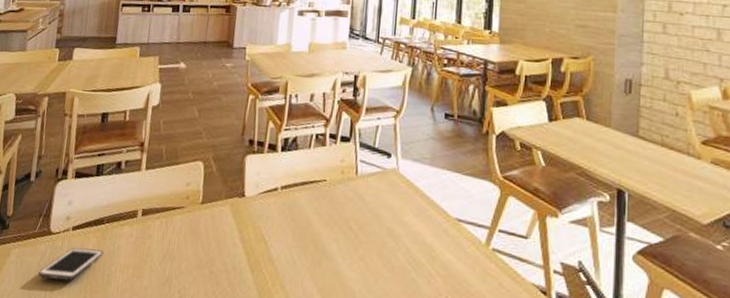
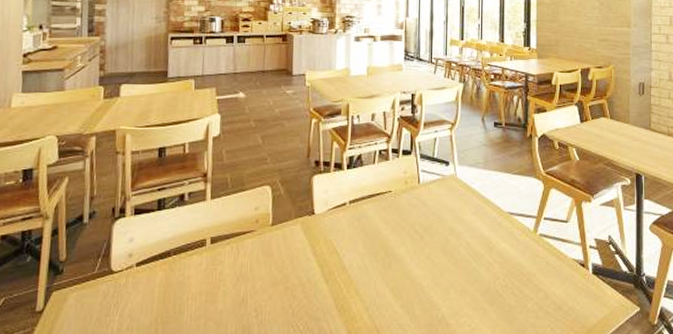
cell phone: present [38,247,104,281] -> none [102,282,173,318]

